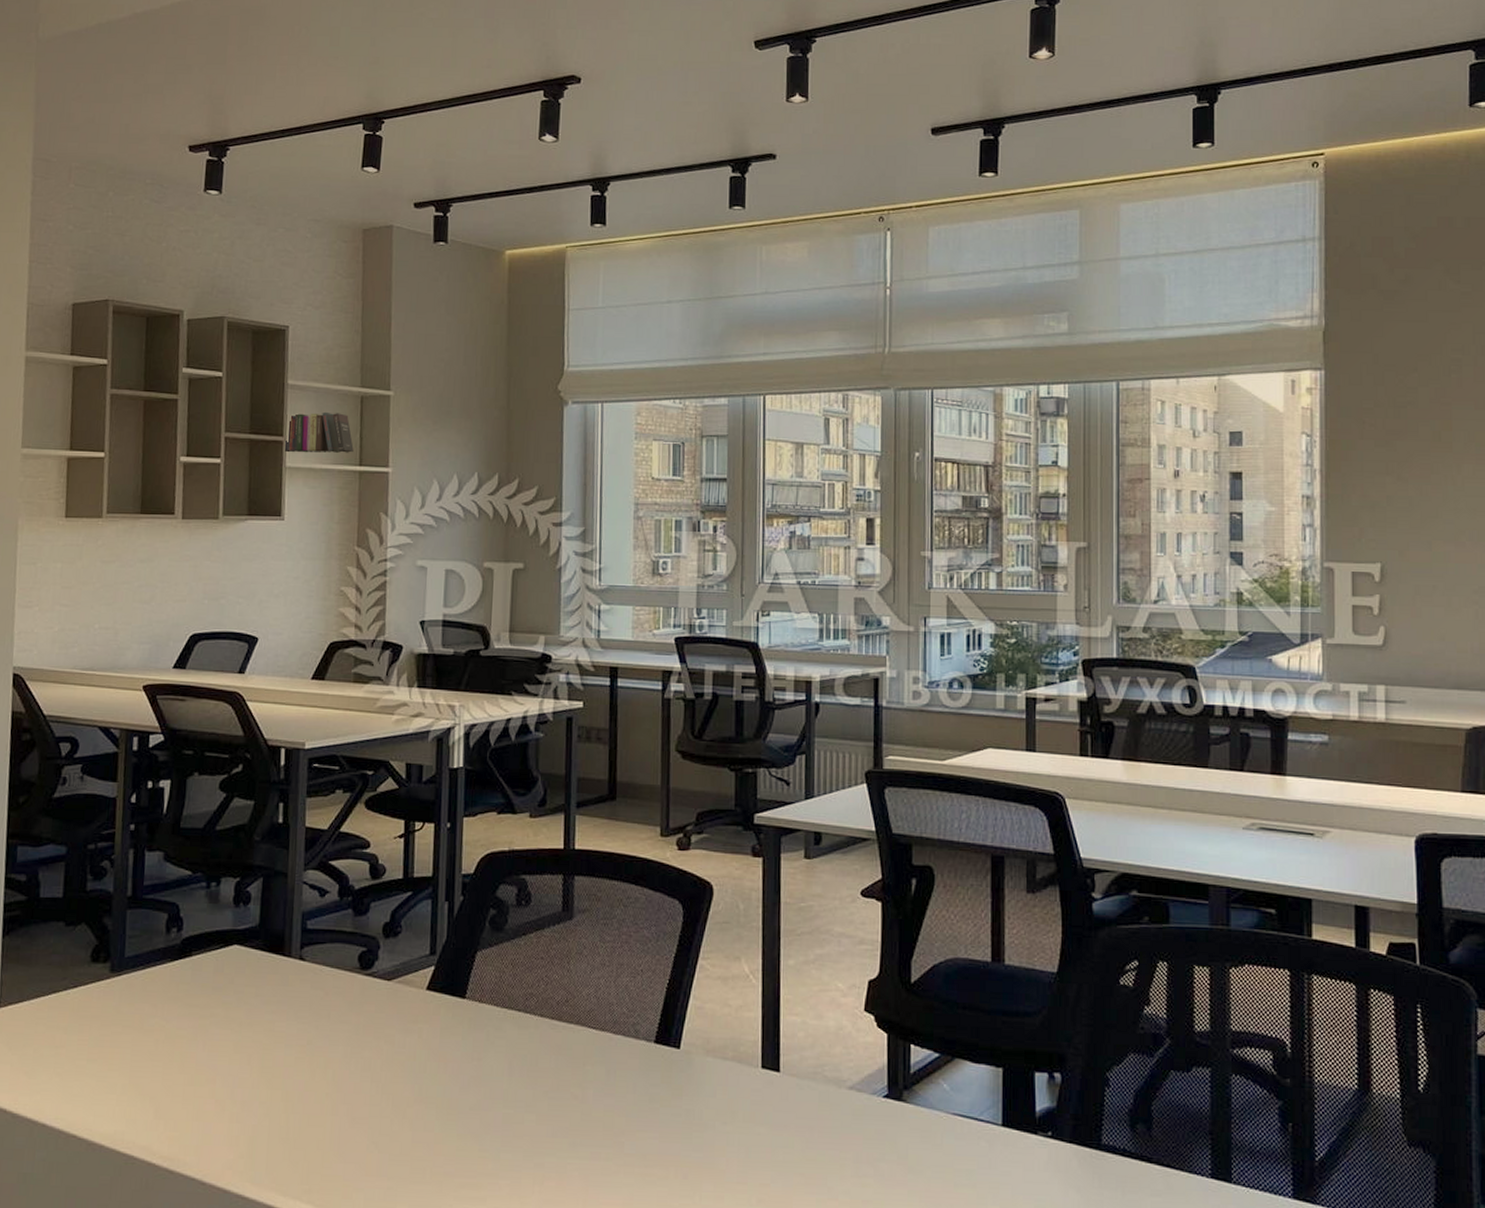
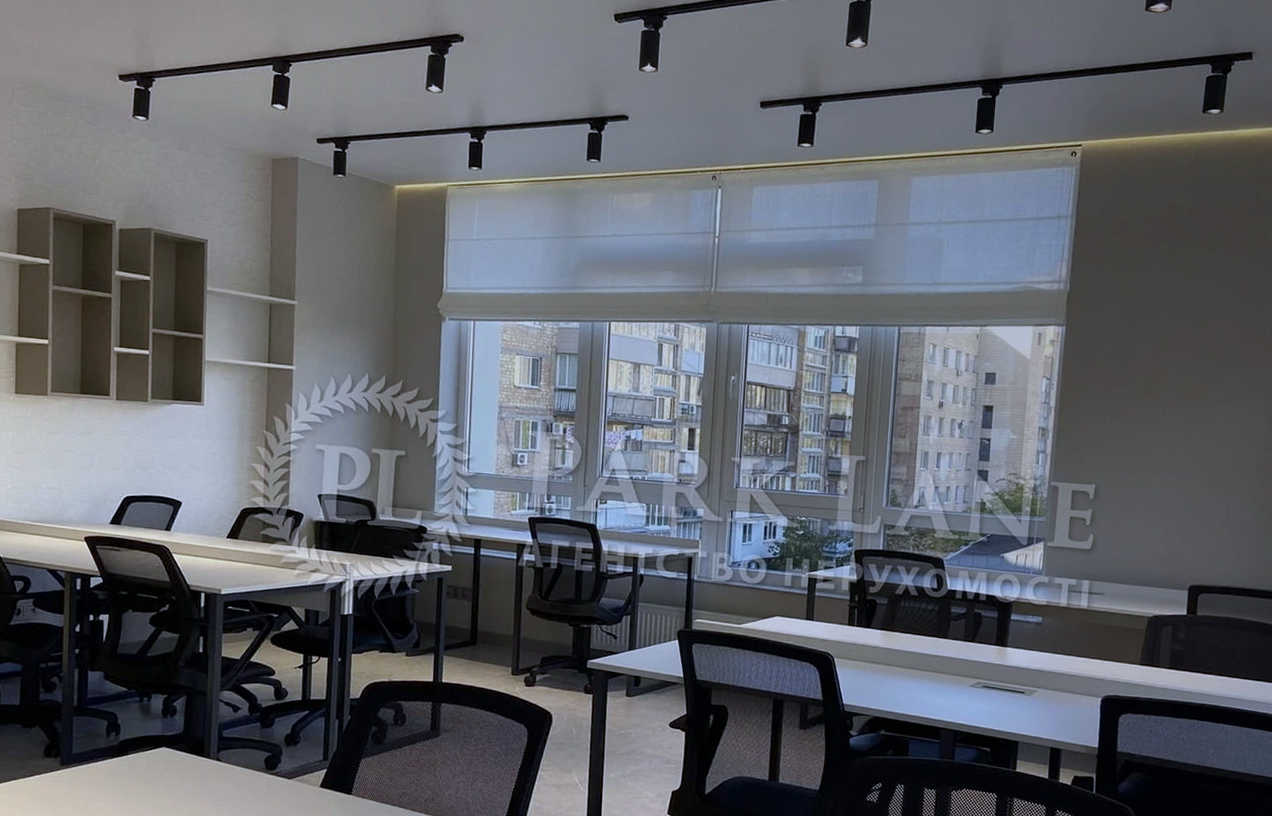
books: present [285,411,354,453] -> none [204,314,263,352]

